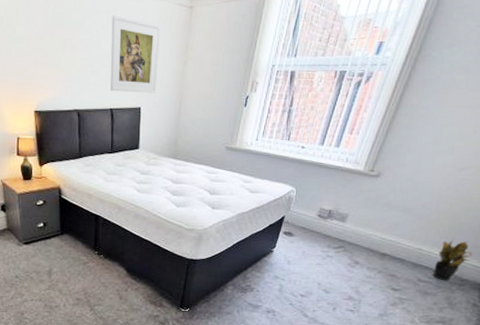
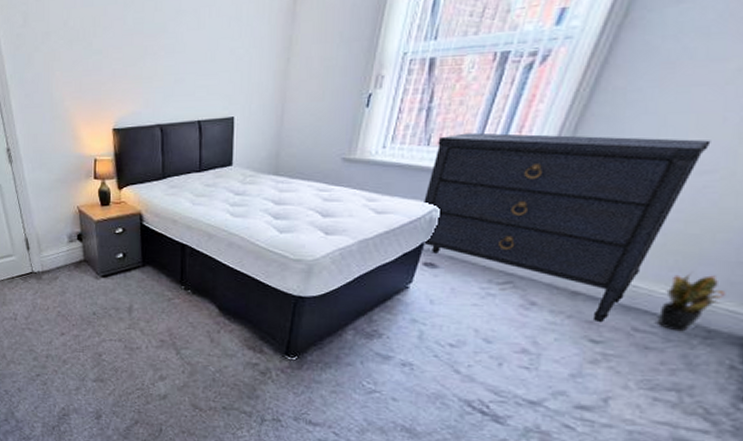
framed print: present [110,15,161,93] -> none [197,13,258,101]
dresser: none [284,132,467,276] -> present [424,132,711,323]

